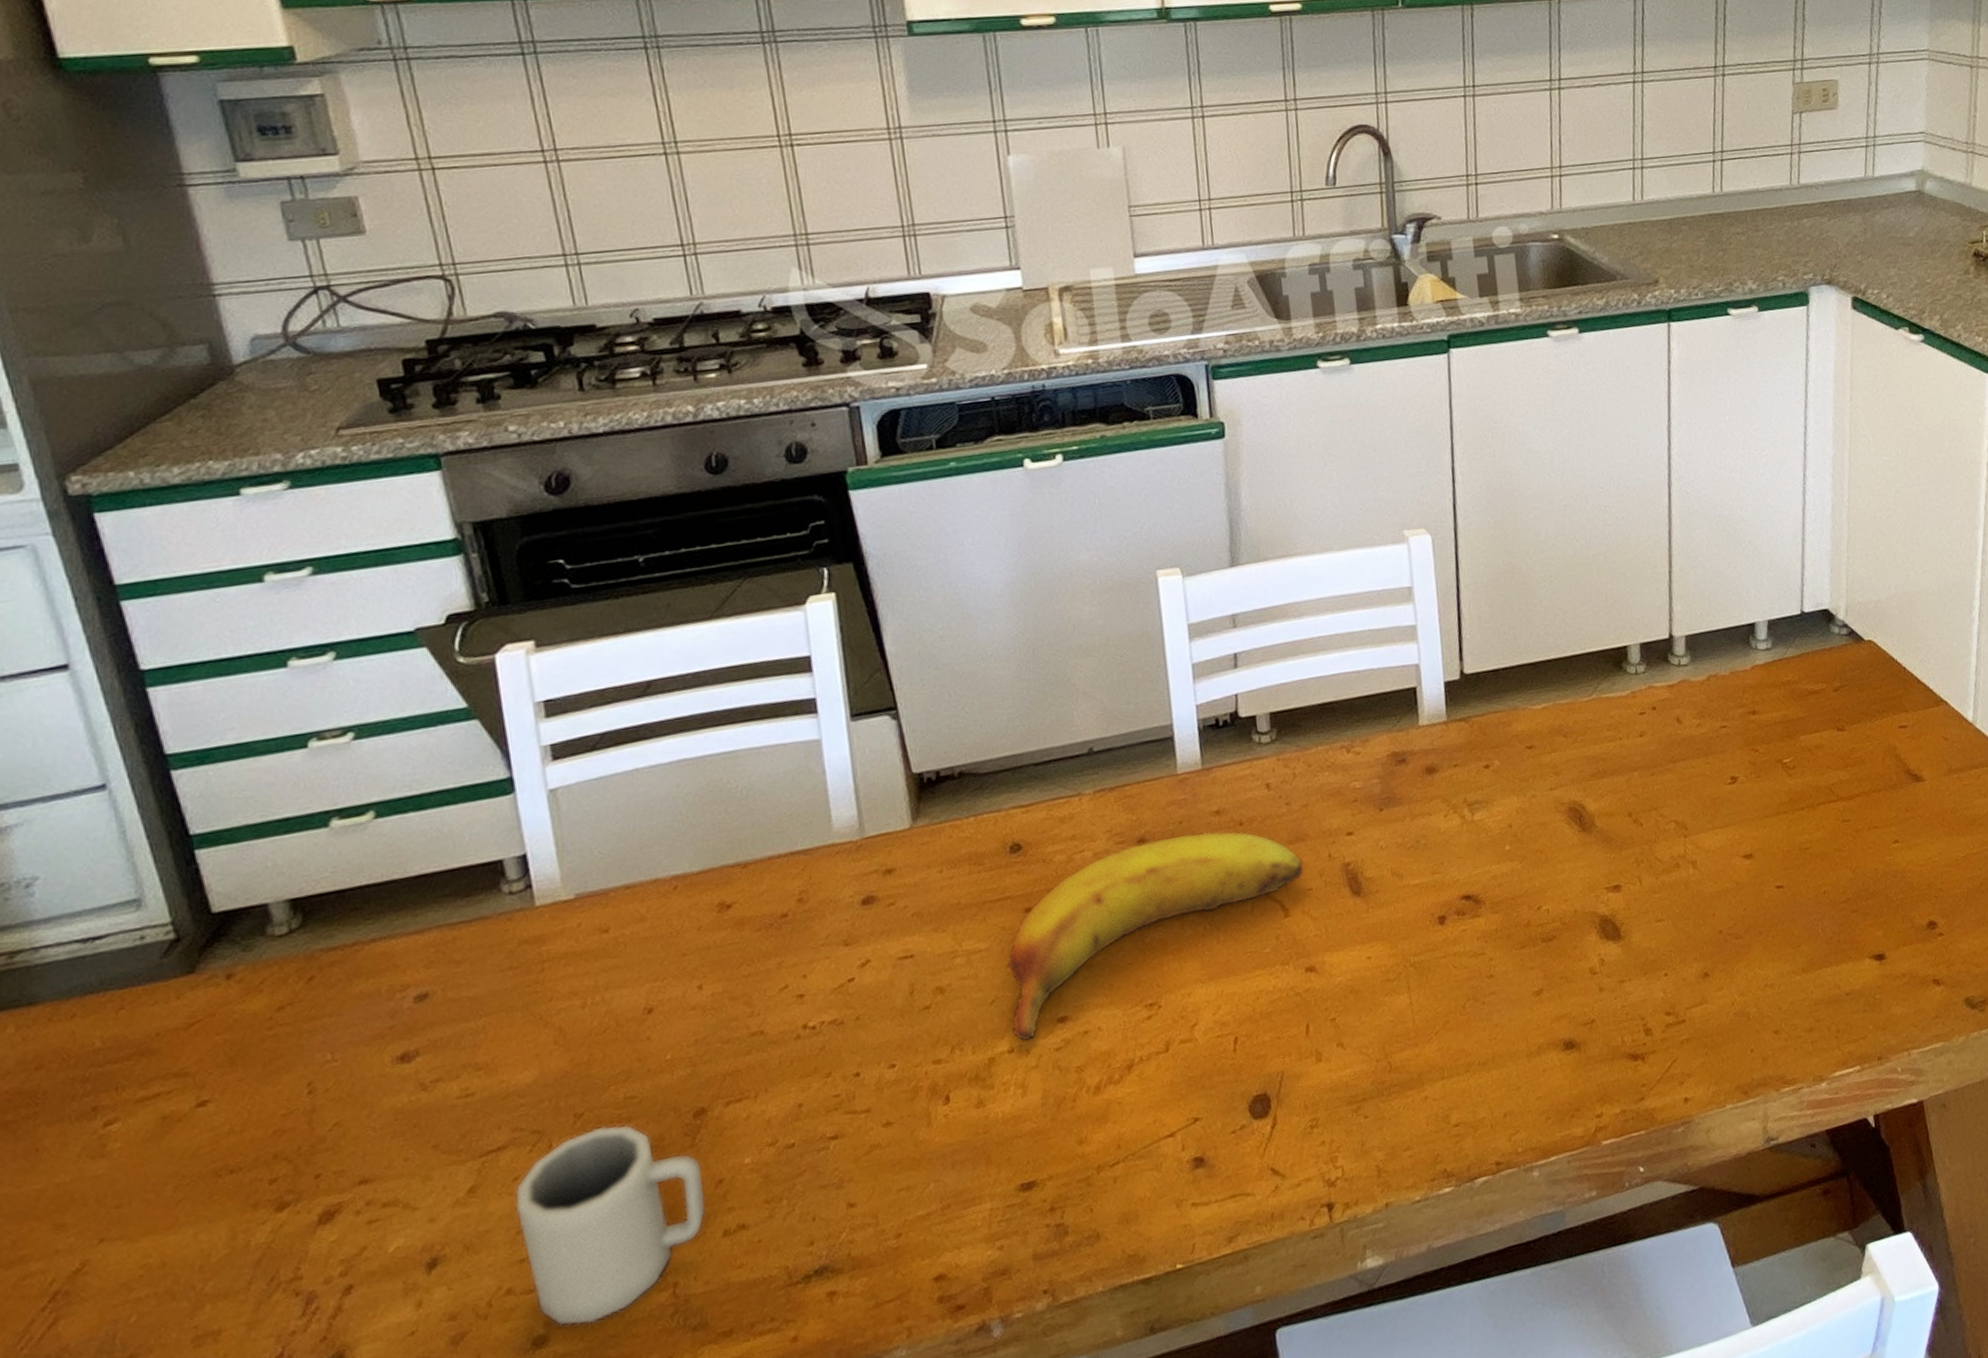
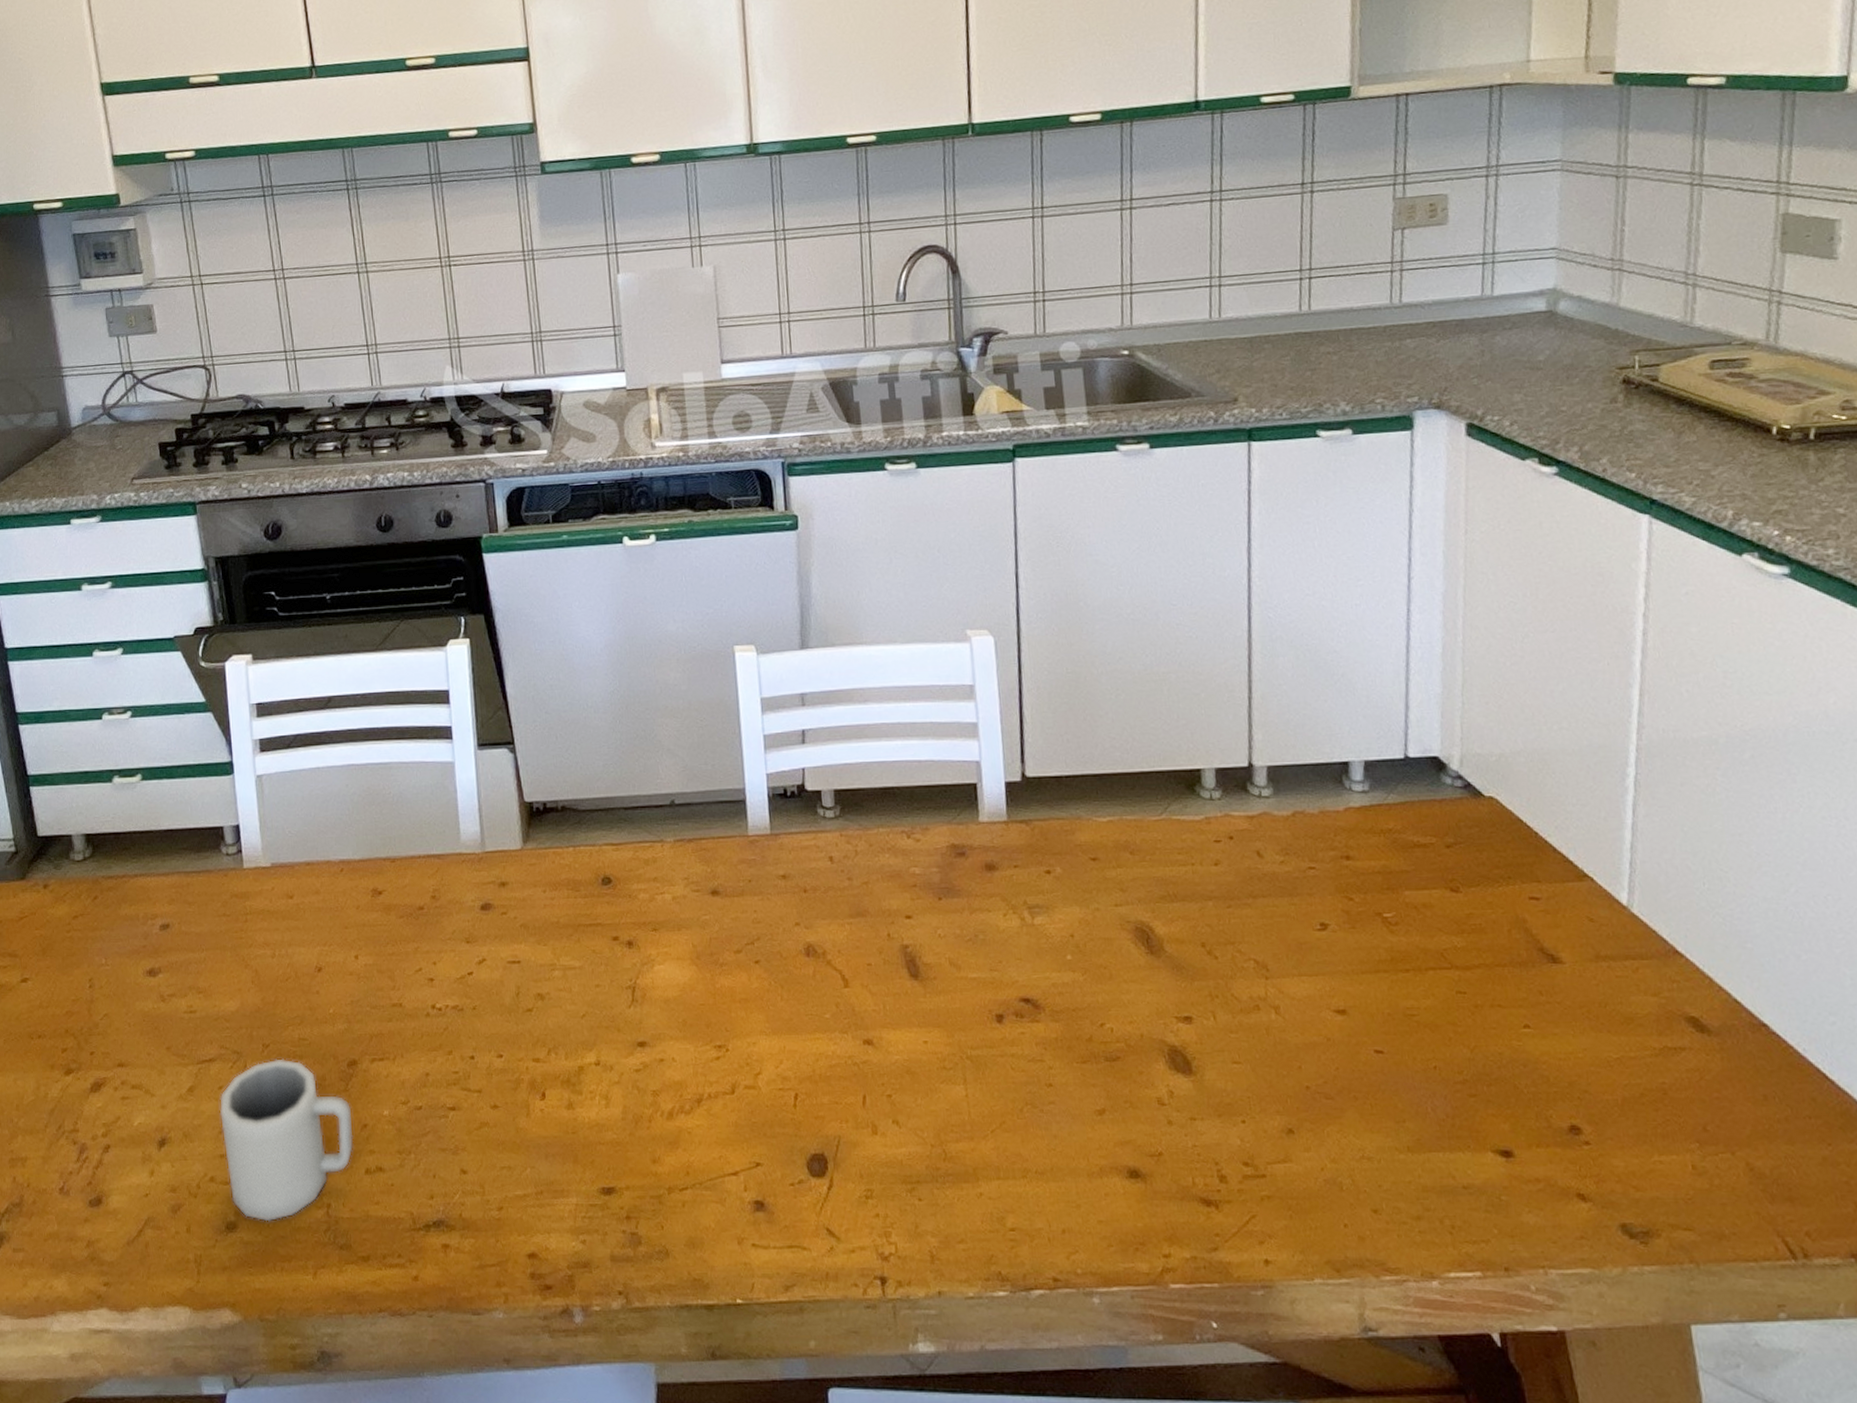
fruit: present [1006,831,1304,1042] -> none [596,892,864,1058]

